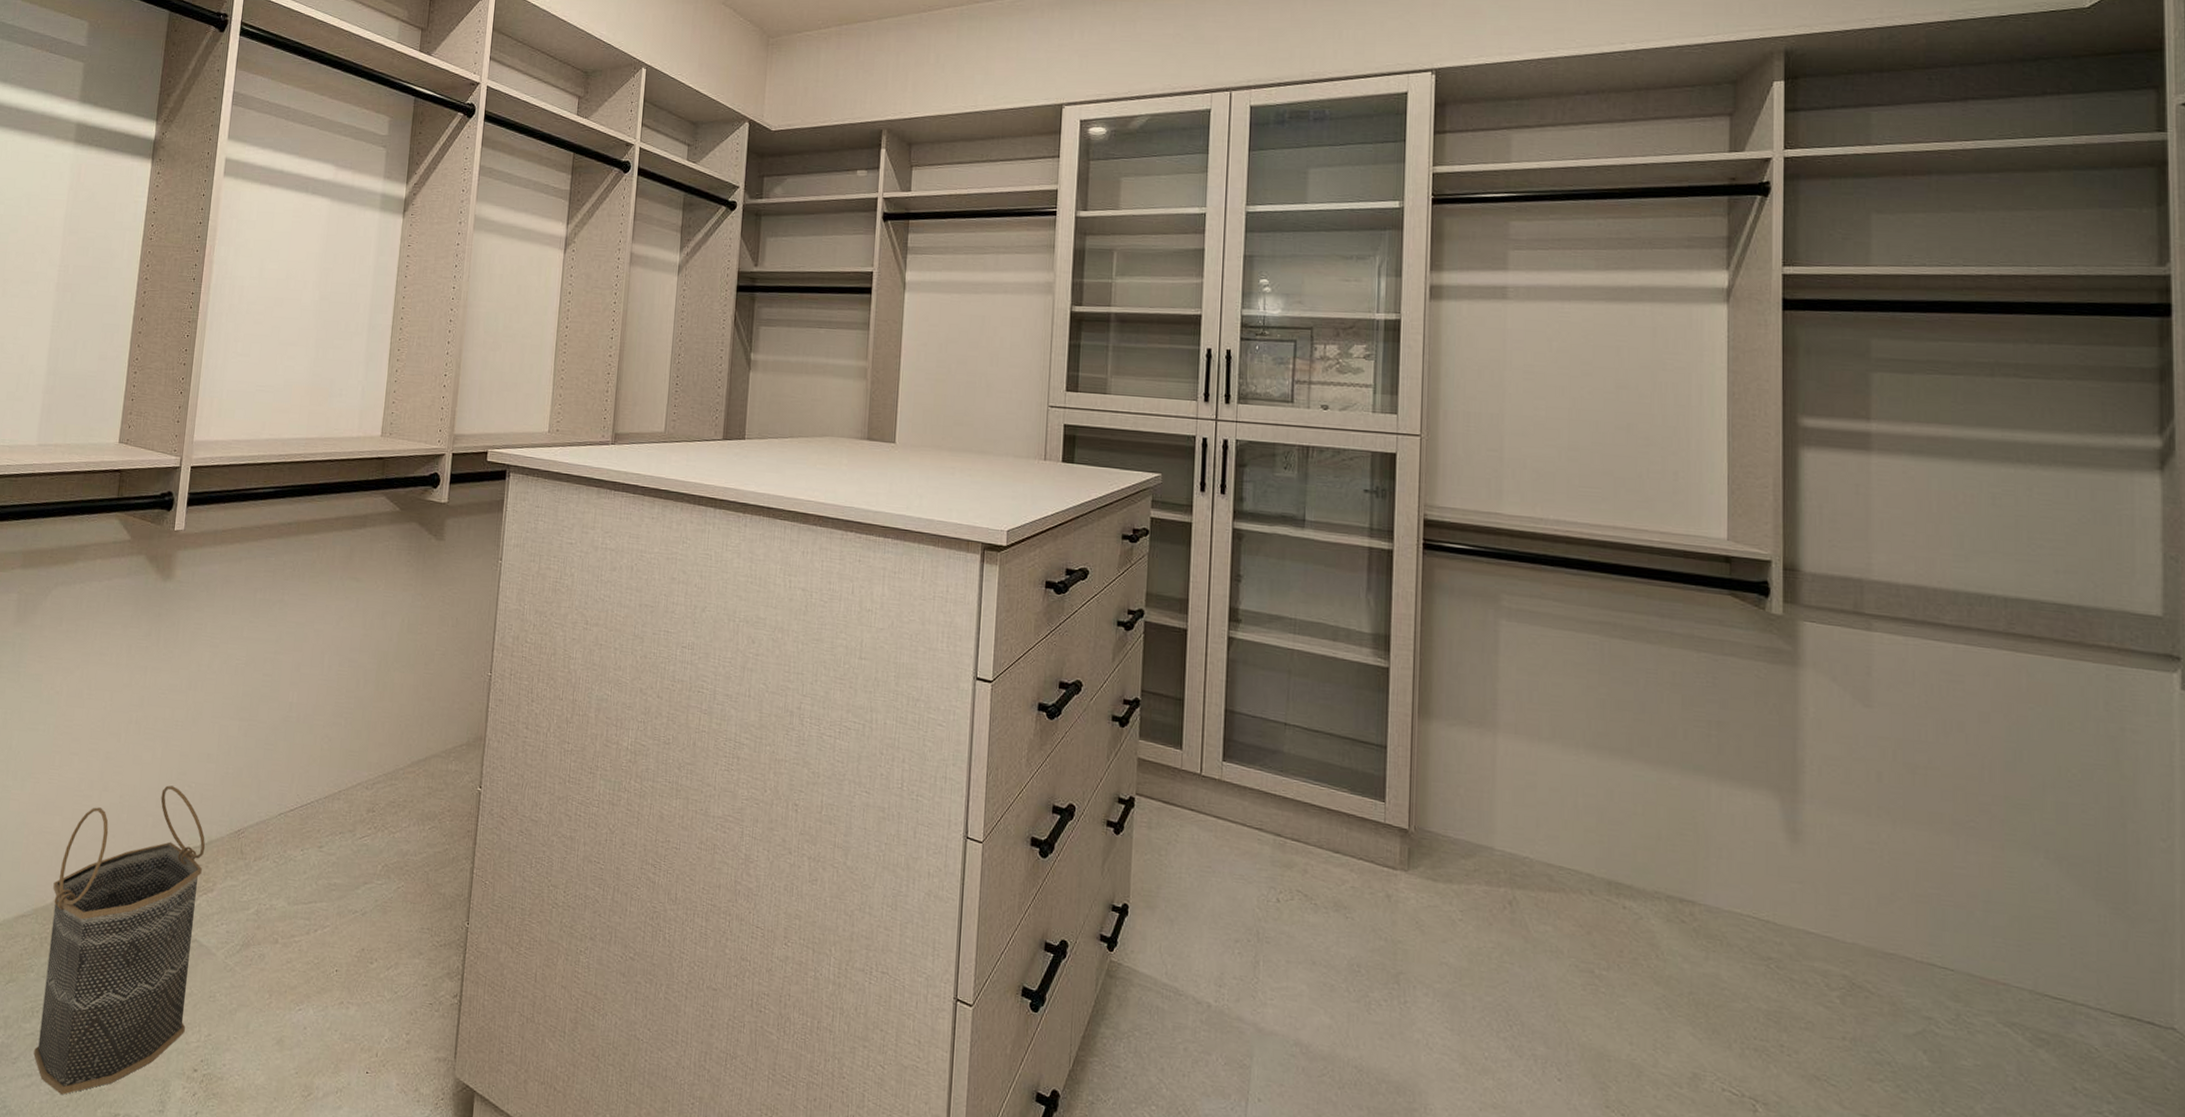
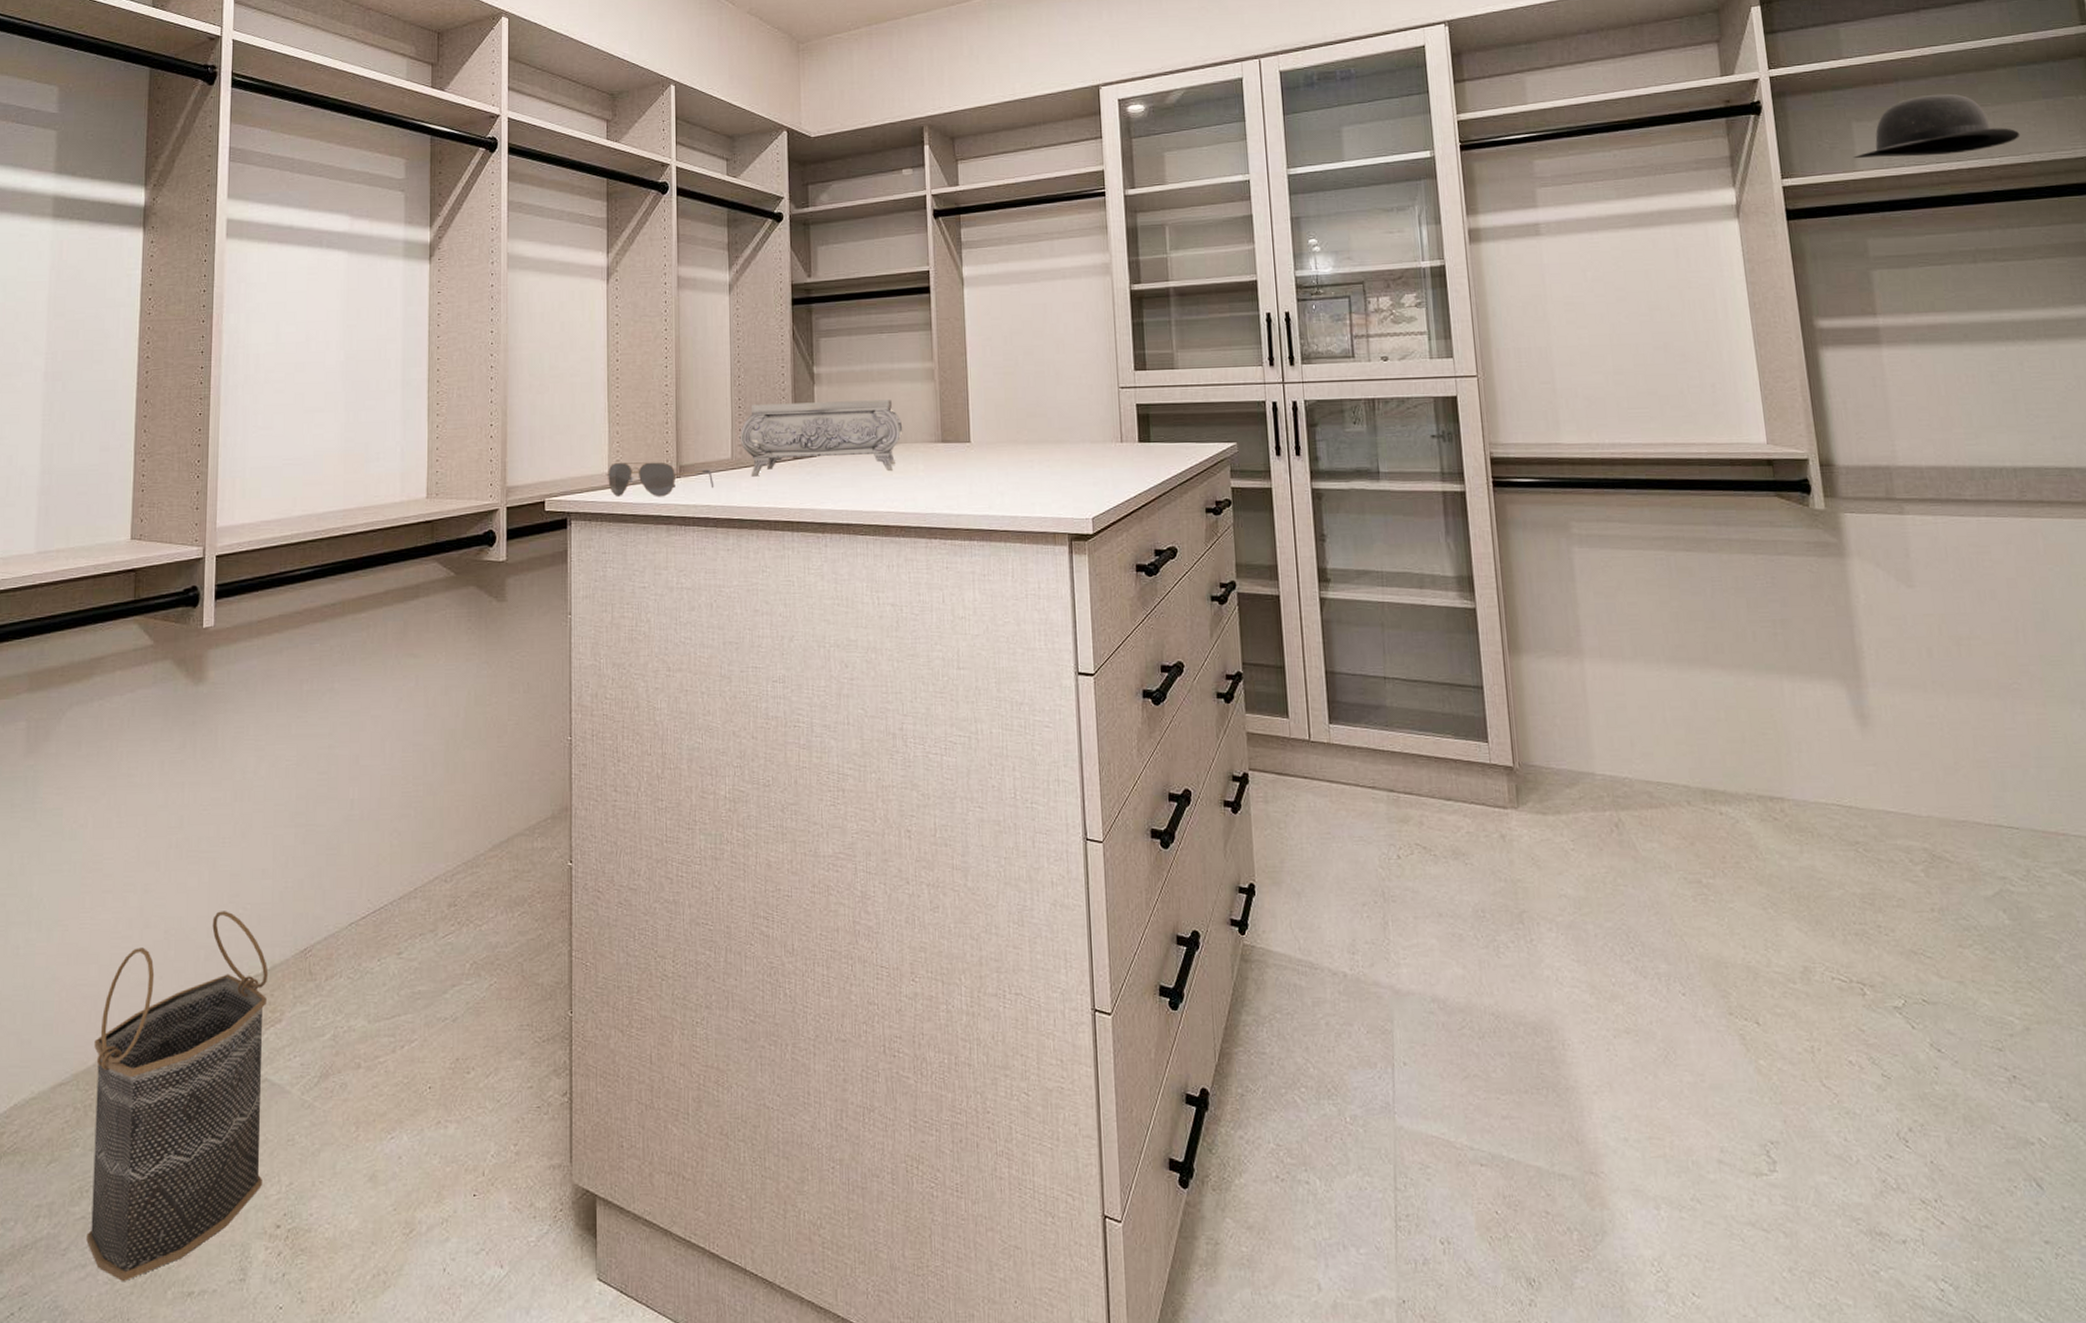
sunglasses: none [546,424,646,461] -> present [607,462,714,497]
jewelry box: none [674,383,831,463] -> present [739,399,903,477]
hat: none [1869,192,2066,258] -> present [1854,93,2020,159]

